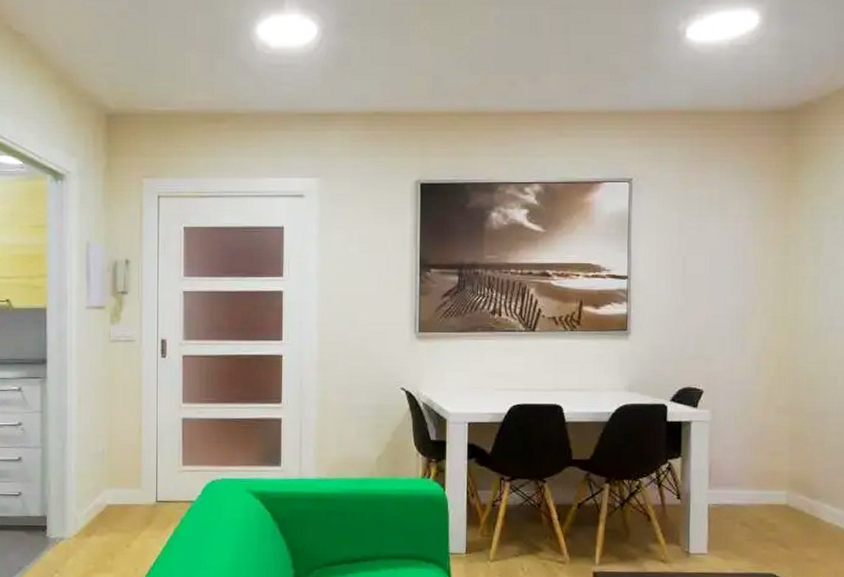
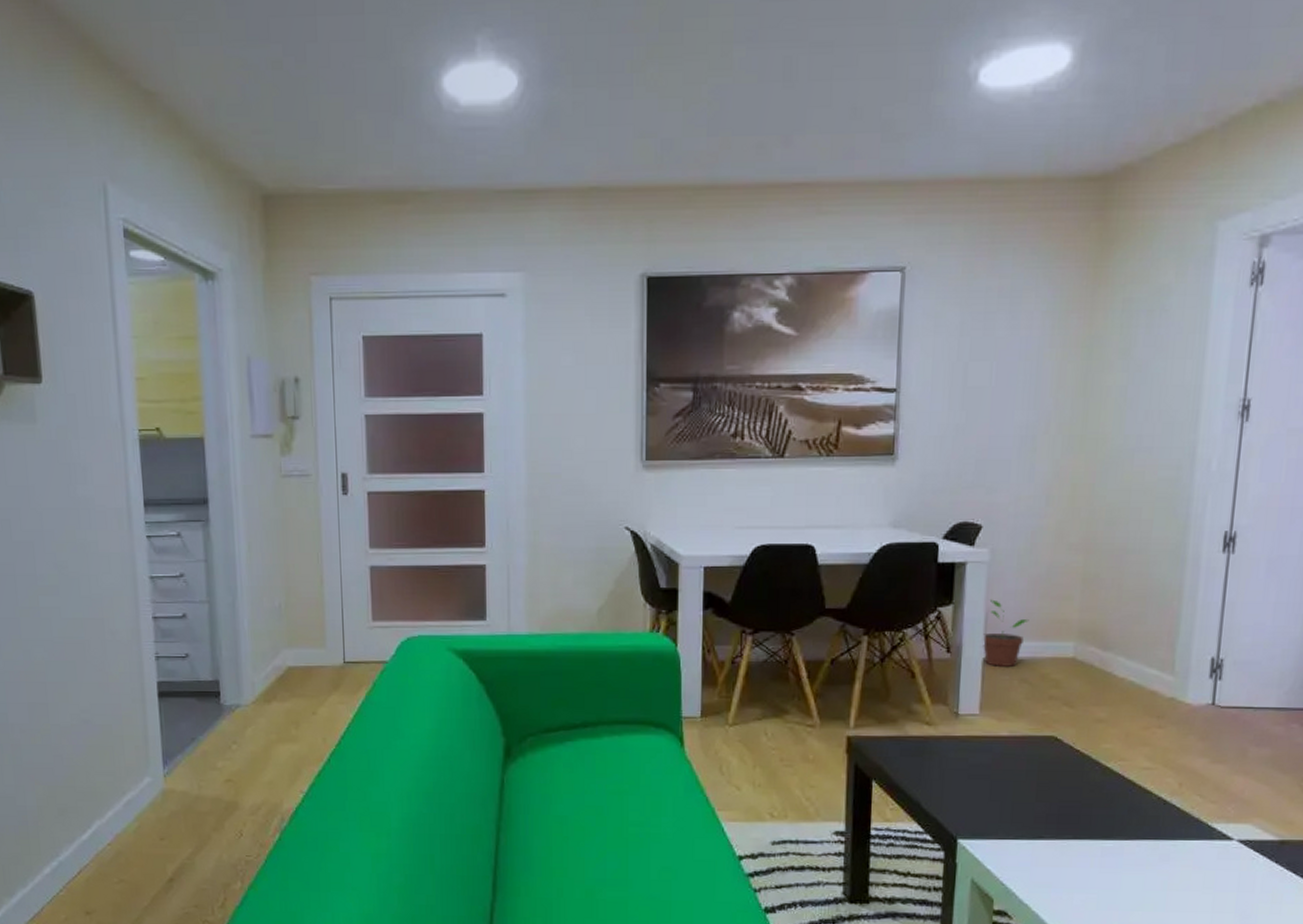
potted plant: none [708,453,747,512] -> present [983,599,1029,666]

